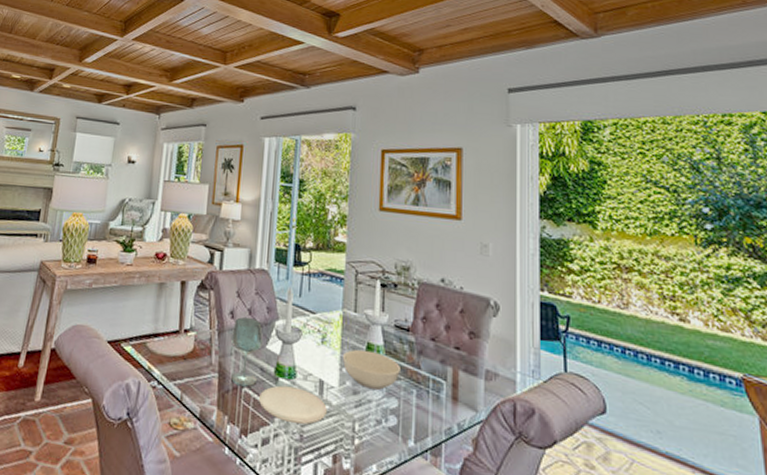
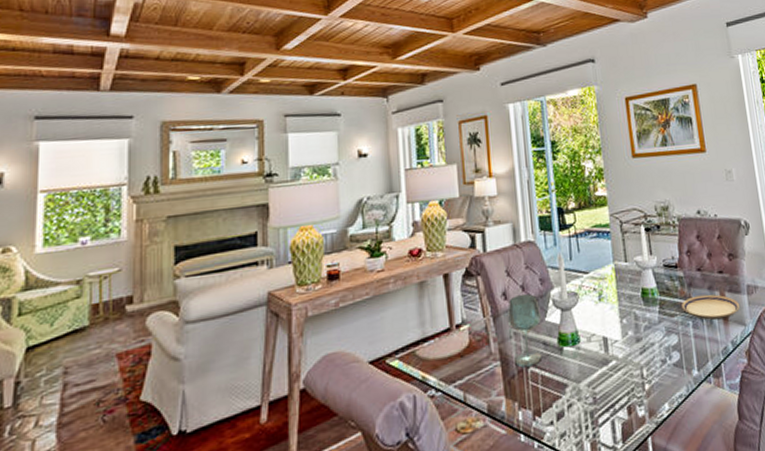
plate: present [259,385,327,425] -> none [547,351,615,389]
bowl: present [342,349,400,390] -> none [620,295,675,333]
plate: none [408,365,475,399] -> present [682,294,740,321]

